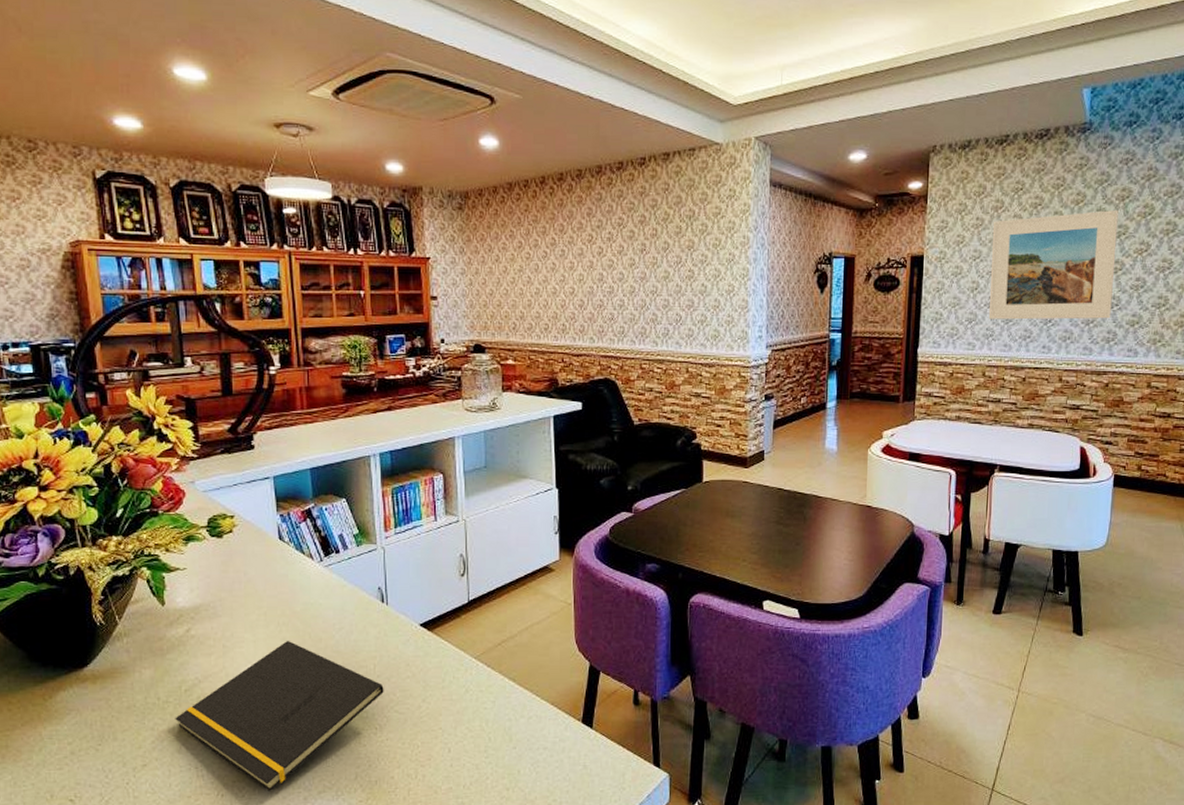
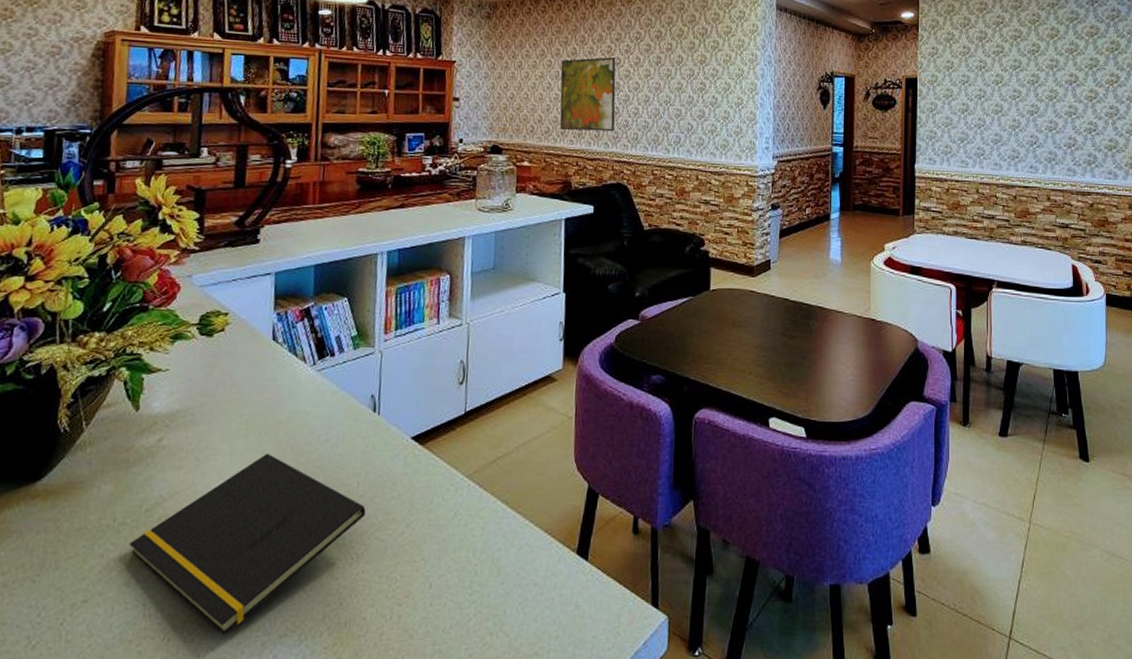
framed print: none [540,246,600,326] -> present [559,57,616,132]
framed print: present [988,209,1119,320] -> none [978,44,1090,143]

